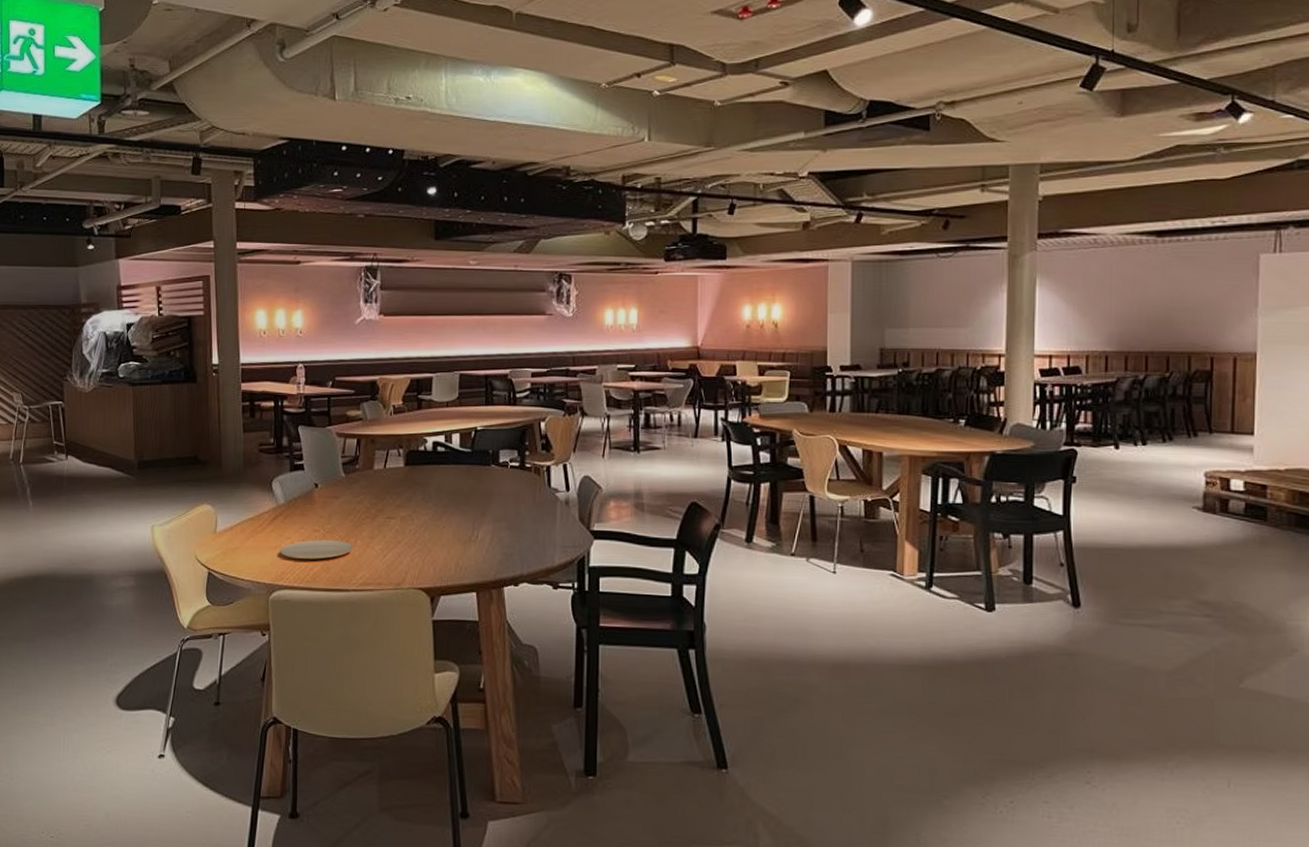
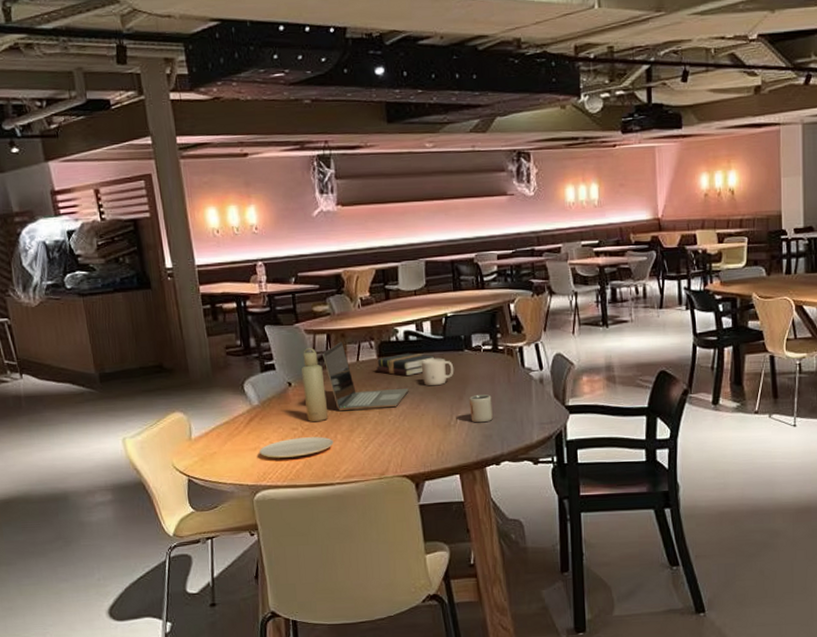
bottle: none [328,451,351,526] -> present [300,348,329,423]
laptop: none [351,447,433,518] -> present [323,341,409,411]
hardback book: none [403,463,461,487] -> present [377,353,435,377]
mug: none [446,470,480,499] -> present [420,358,454,386]
cup: none [491,512,515,541] -> present [468,394,493,423]

